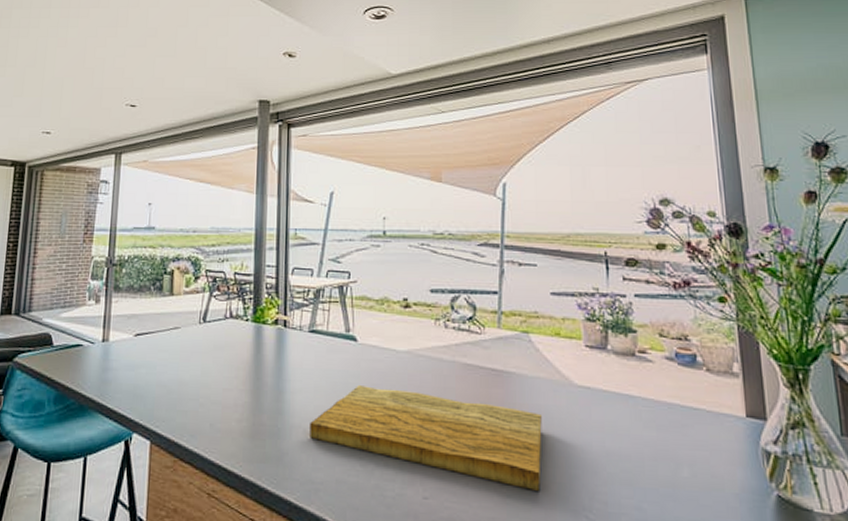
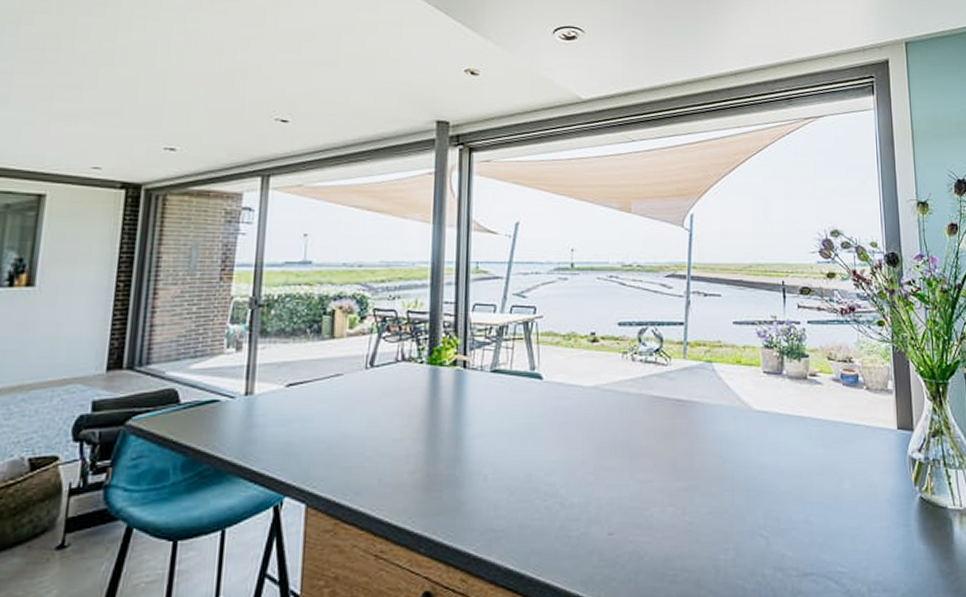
cutting board: present [310,384,542,491] -> none [491,424,723,515]

